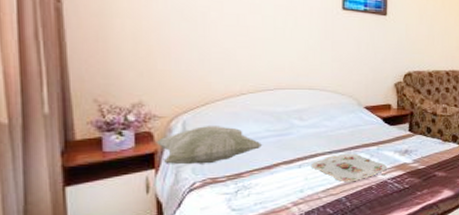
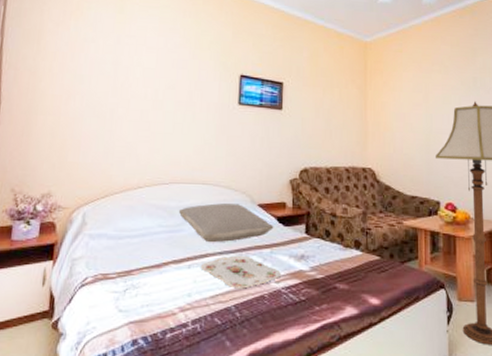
decorative pillow: present [156,126,263,165] -> none [57,218,155,258]
pillow: none [285,107,380,144] -> present [178,203,274,243]

